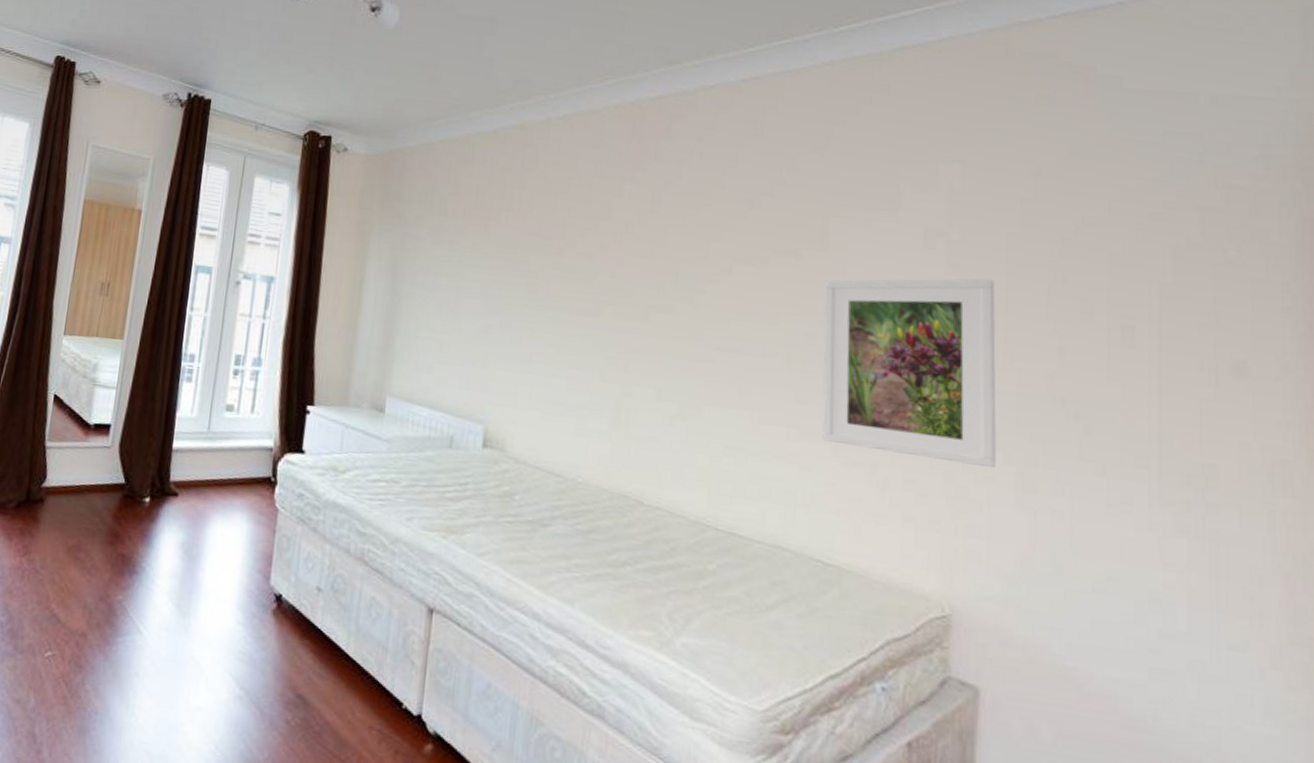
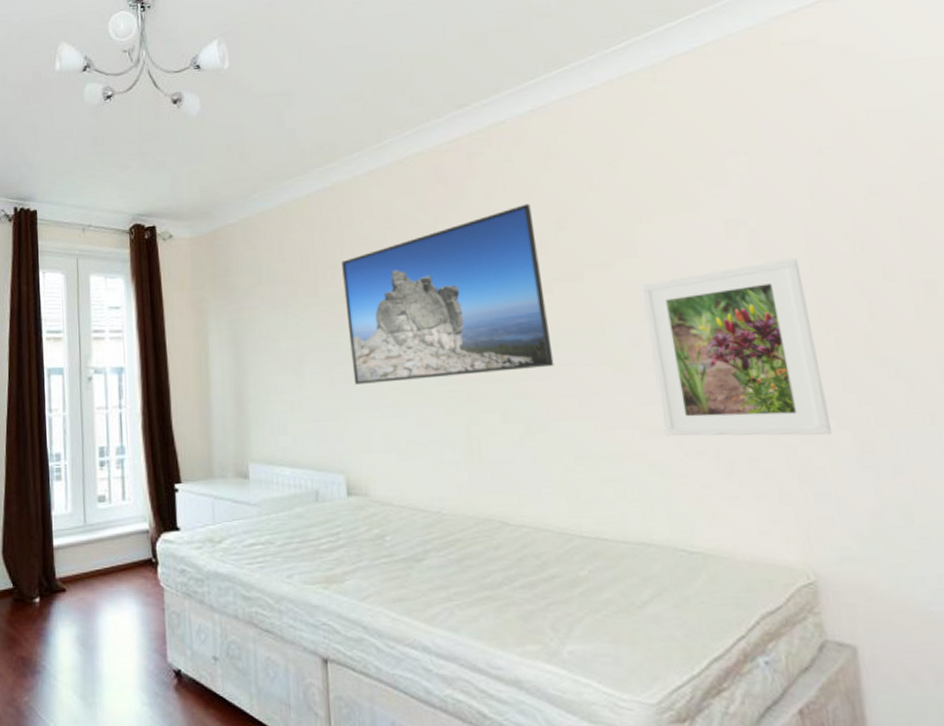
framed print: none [510,176,725,350] -> present [341,203,554,384]

